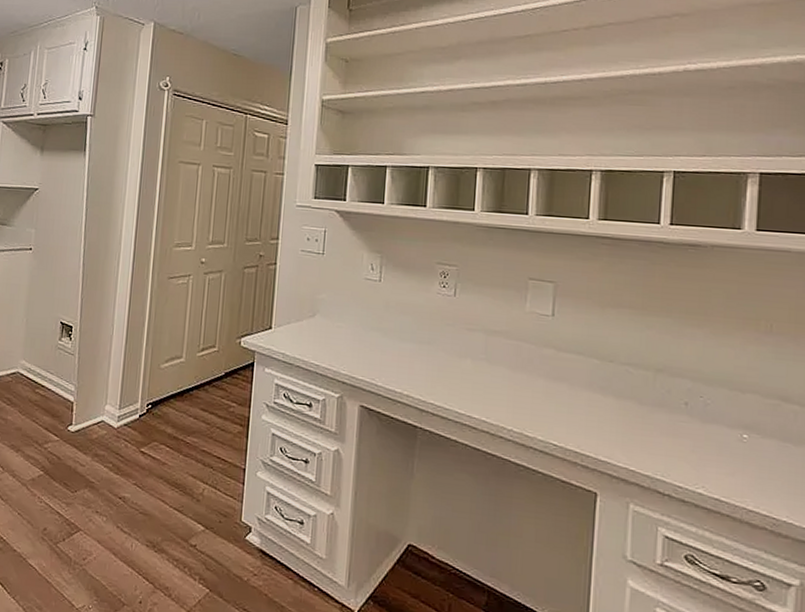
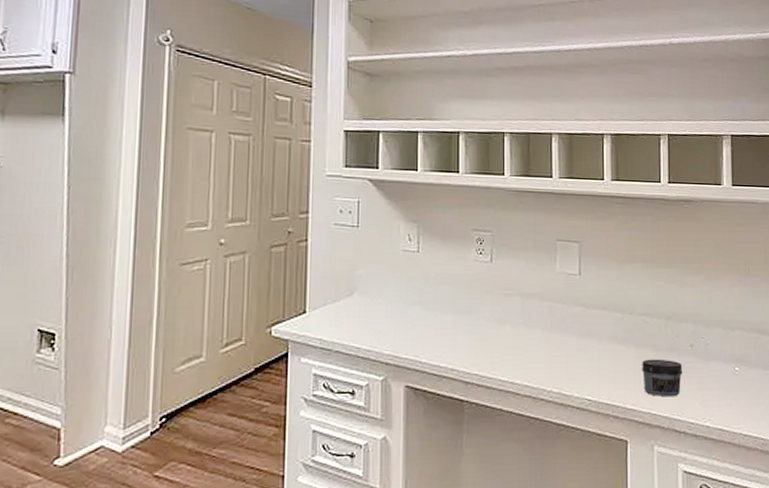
jar: none [619,411,673,456] -> present [641,359,683,398]

